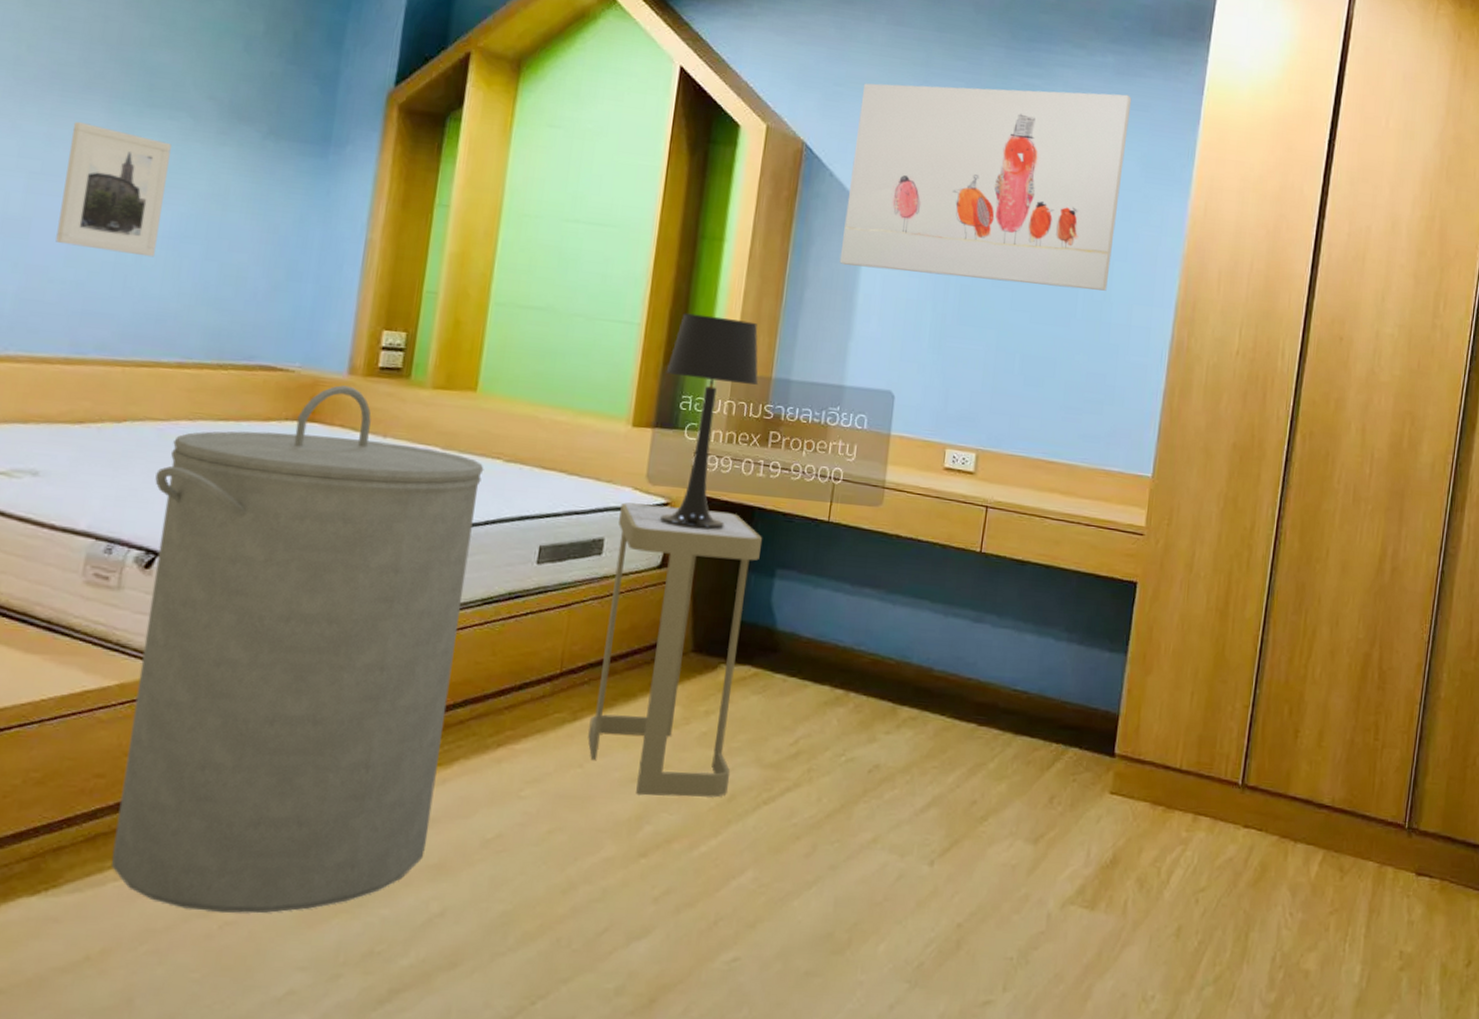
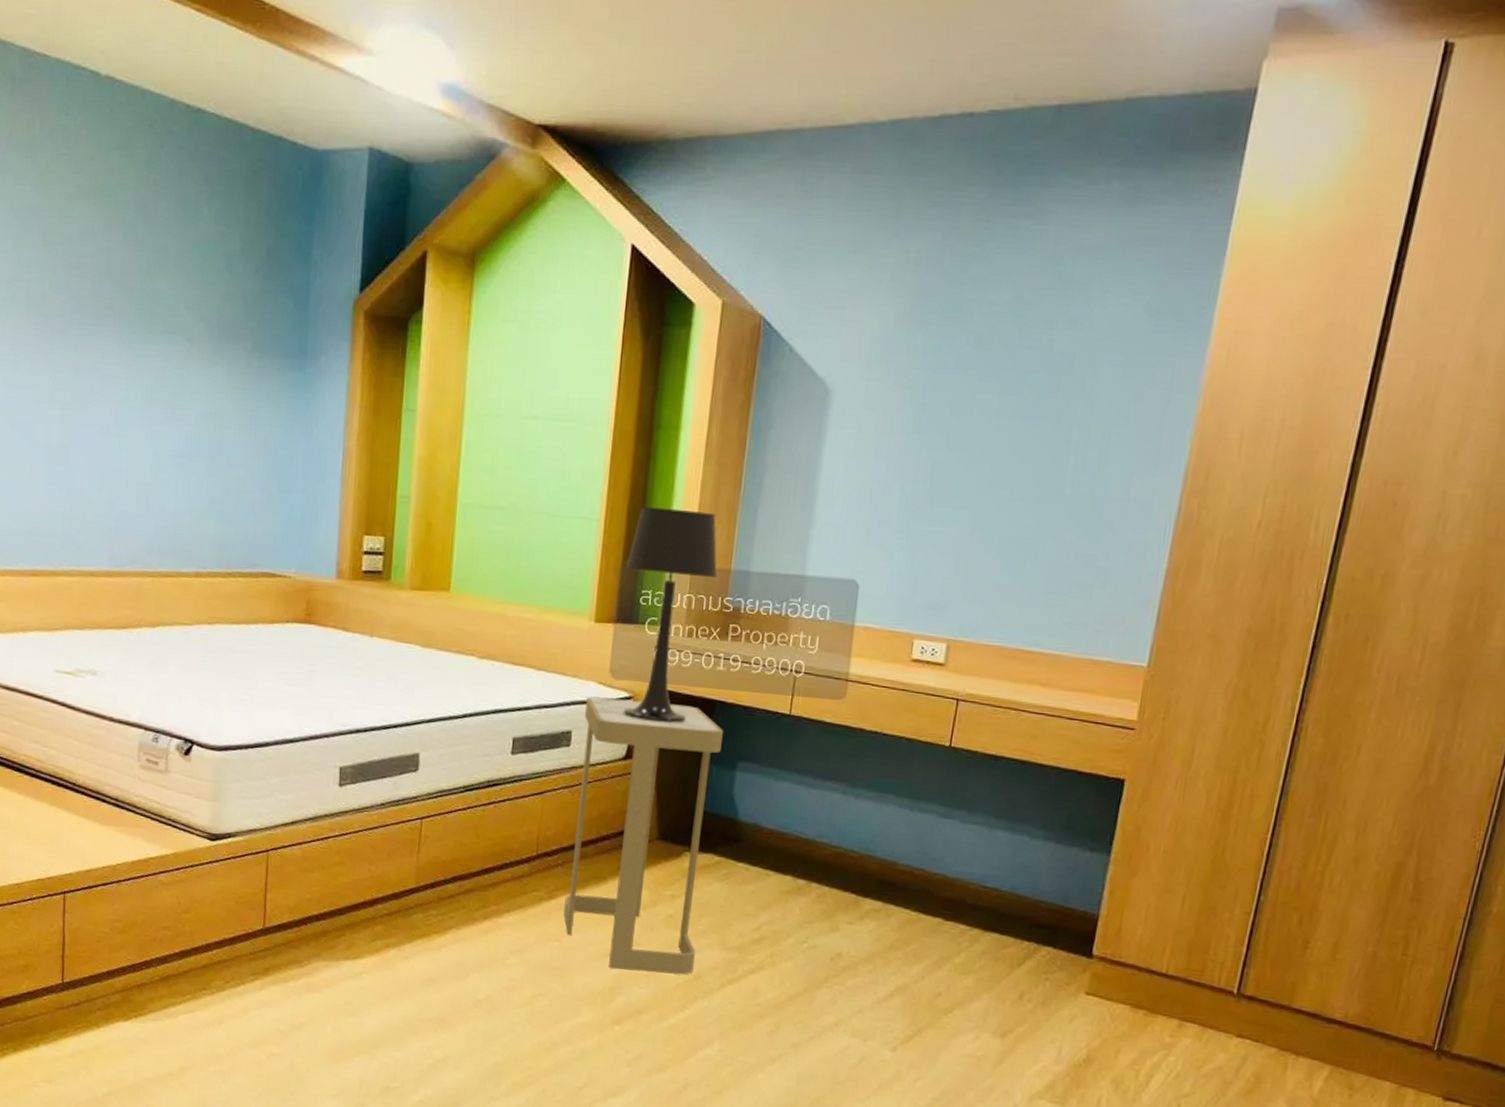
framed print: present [56,122,171,257] -> none [89,353,173,476]
laundry hamper: present [111,385,484,914] -> none [181,589,460,1049]
wall art: present [839,83,1132,291] -> none [800,227,1142,461]

